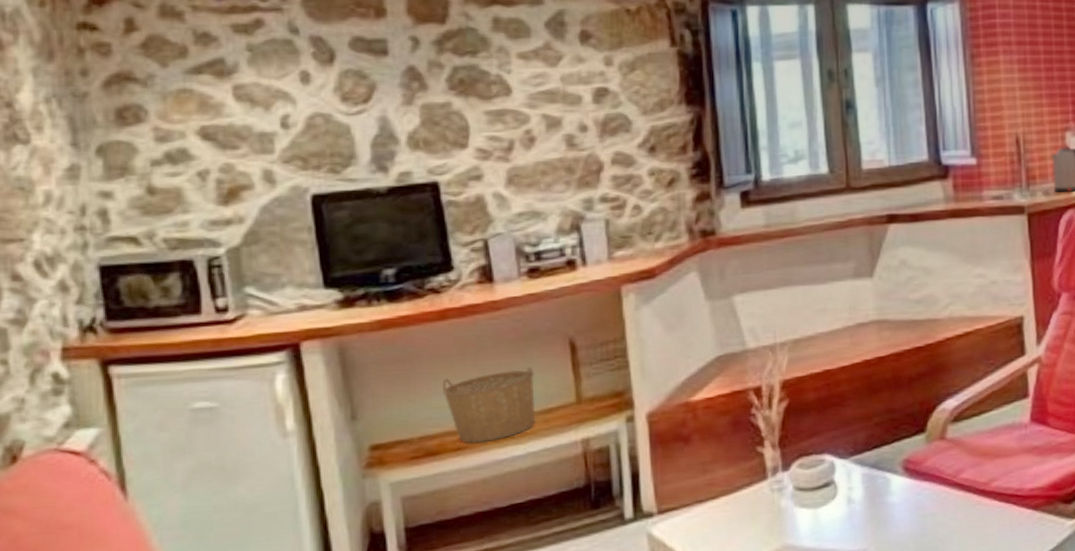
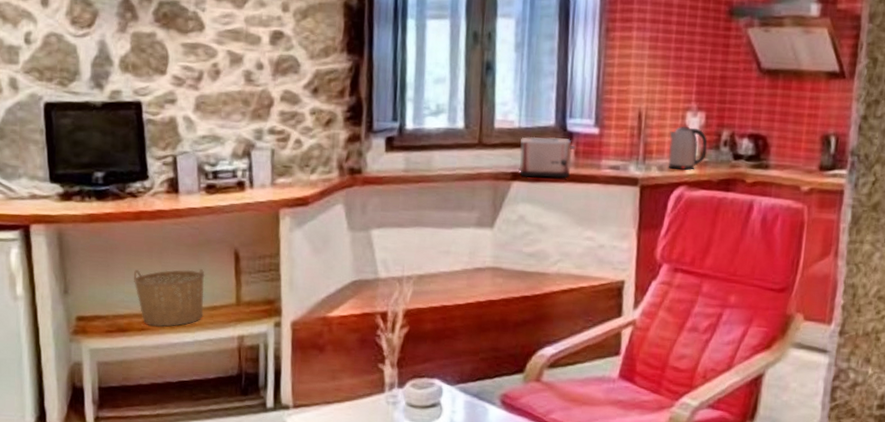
toaster: none [892,173,954,218] -> present [519,136,576,178]

